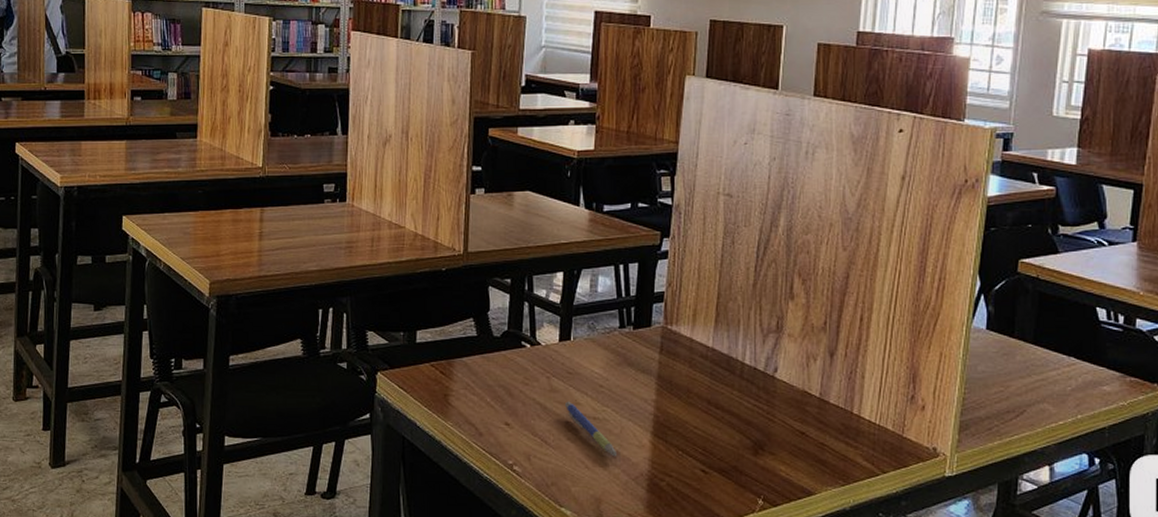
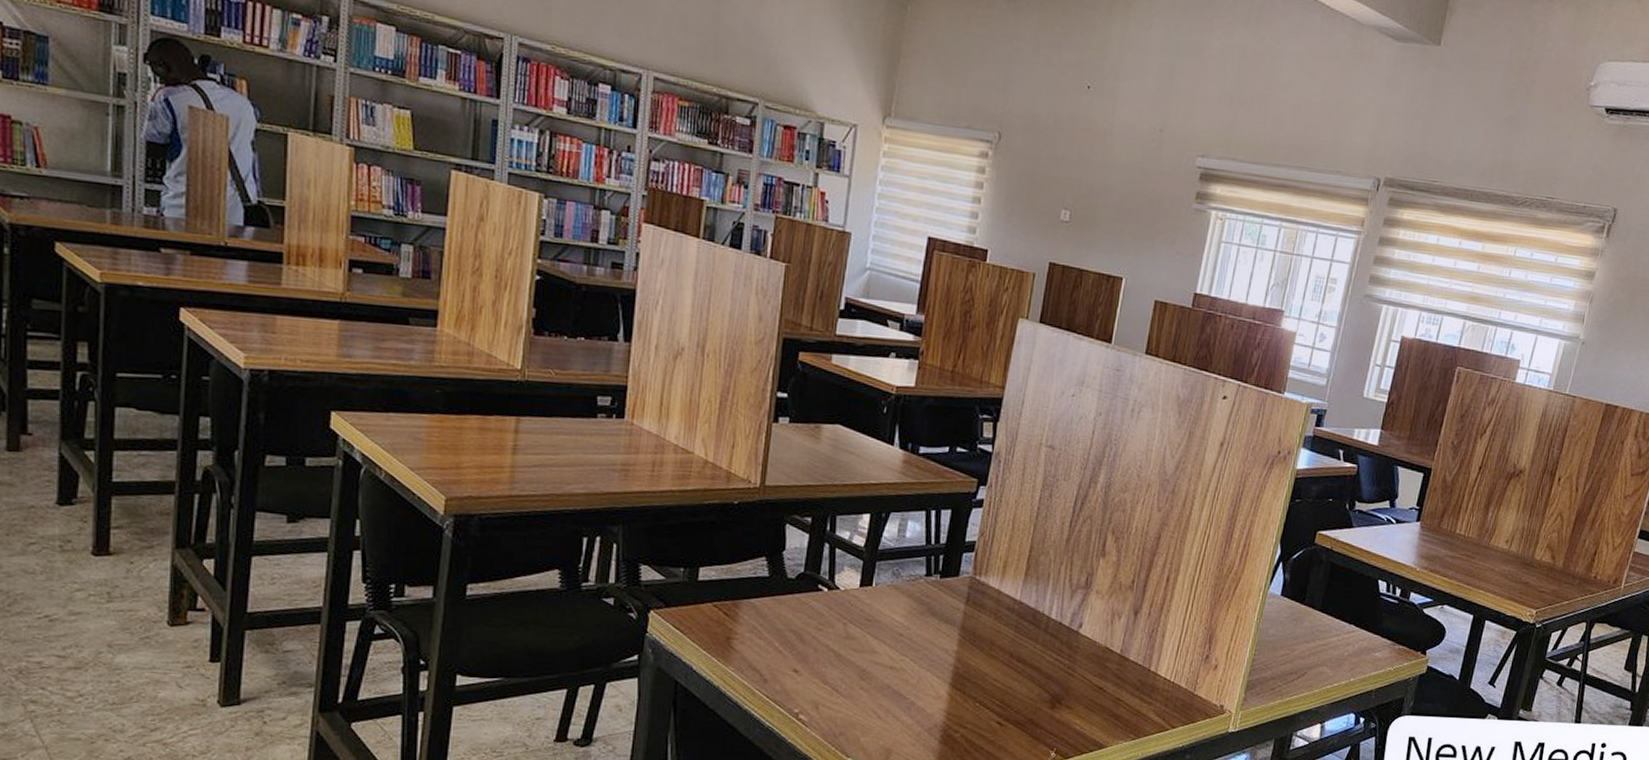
pen: present [564,401,618,457] -> none [860,649,913,708]

